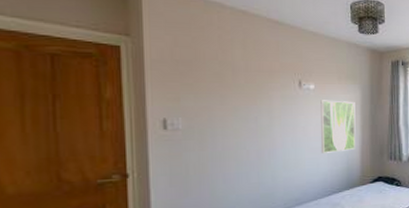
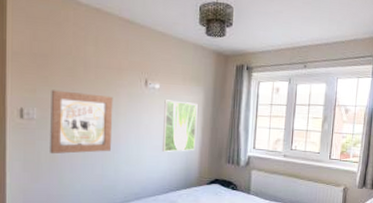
wall art: none [197,97,267,166] -> present [50,90,114,155]

